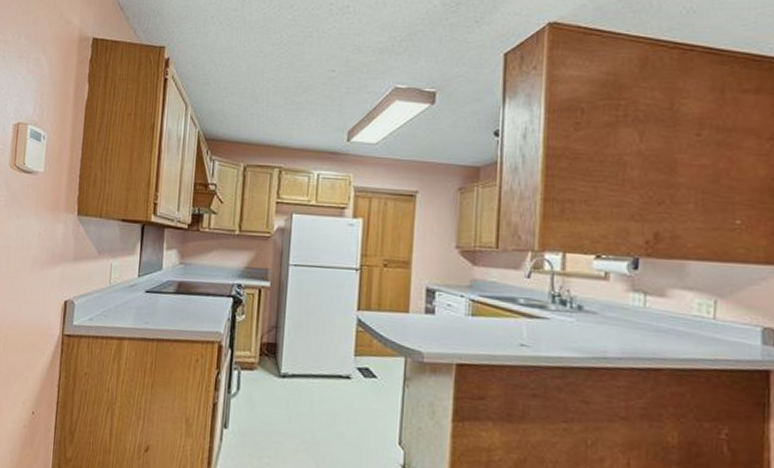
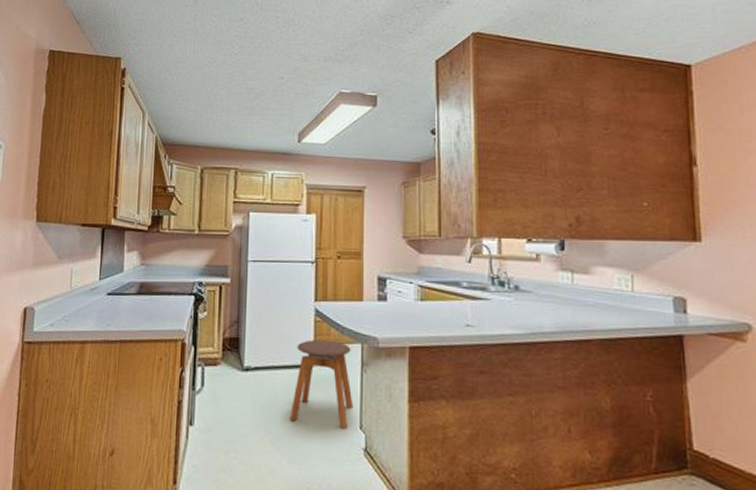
stool: none [325,349,394,444] -> present [289,339,353,430]

